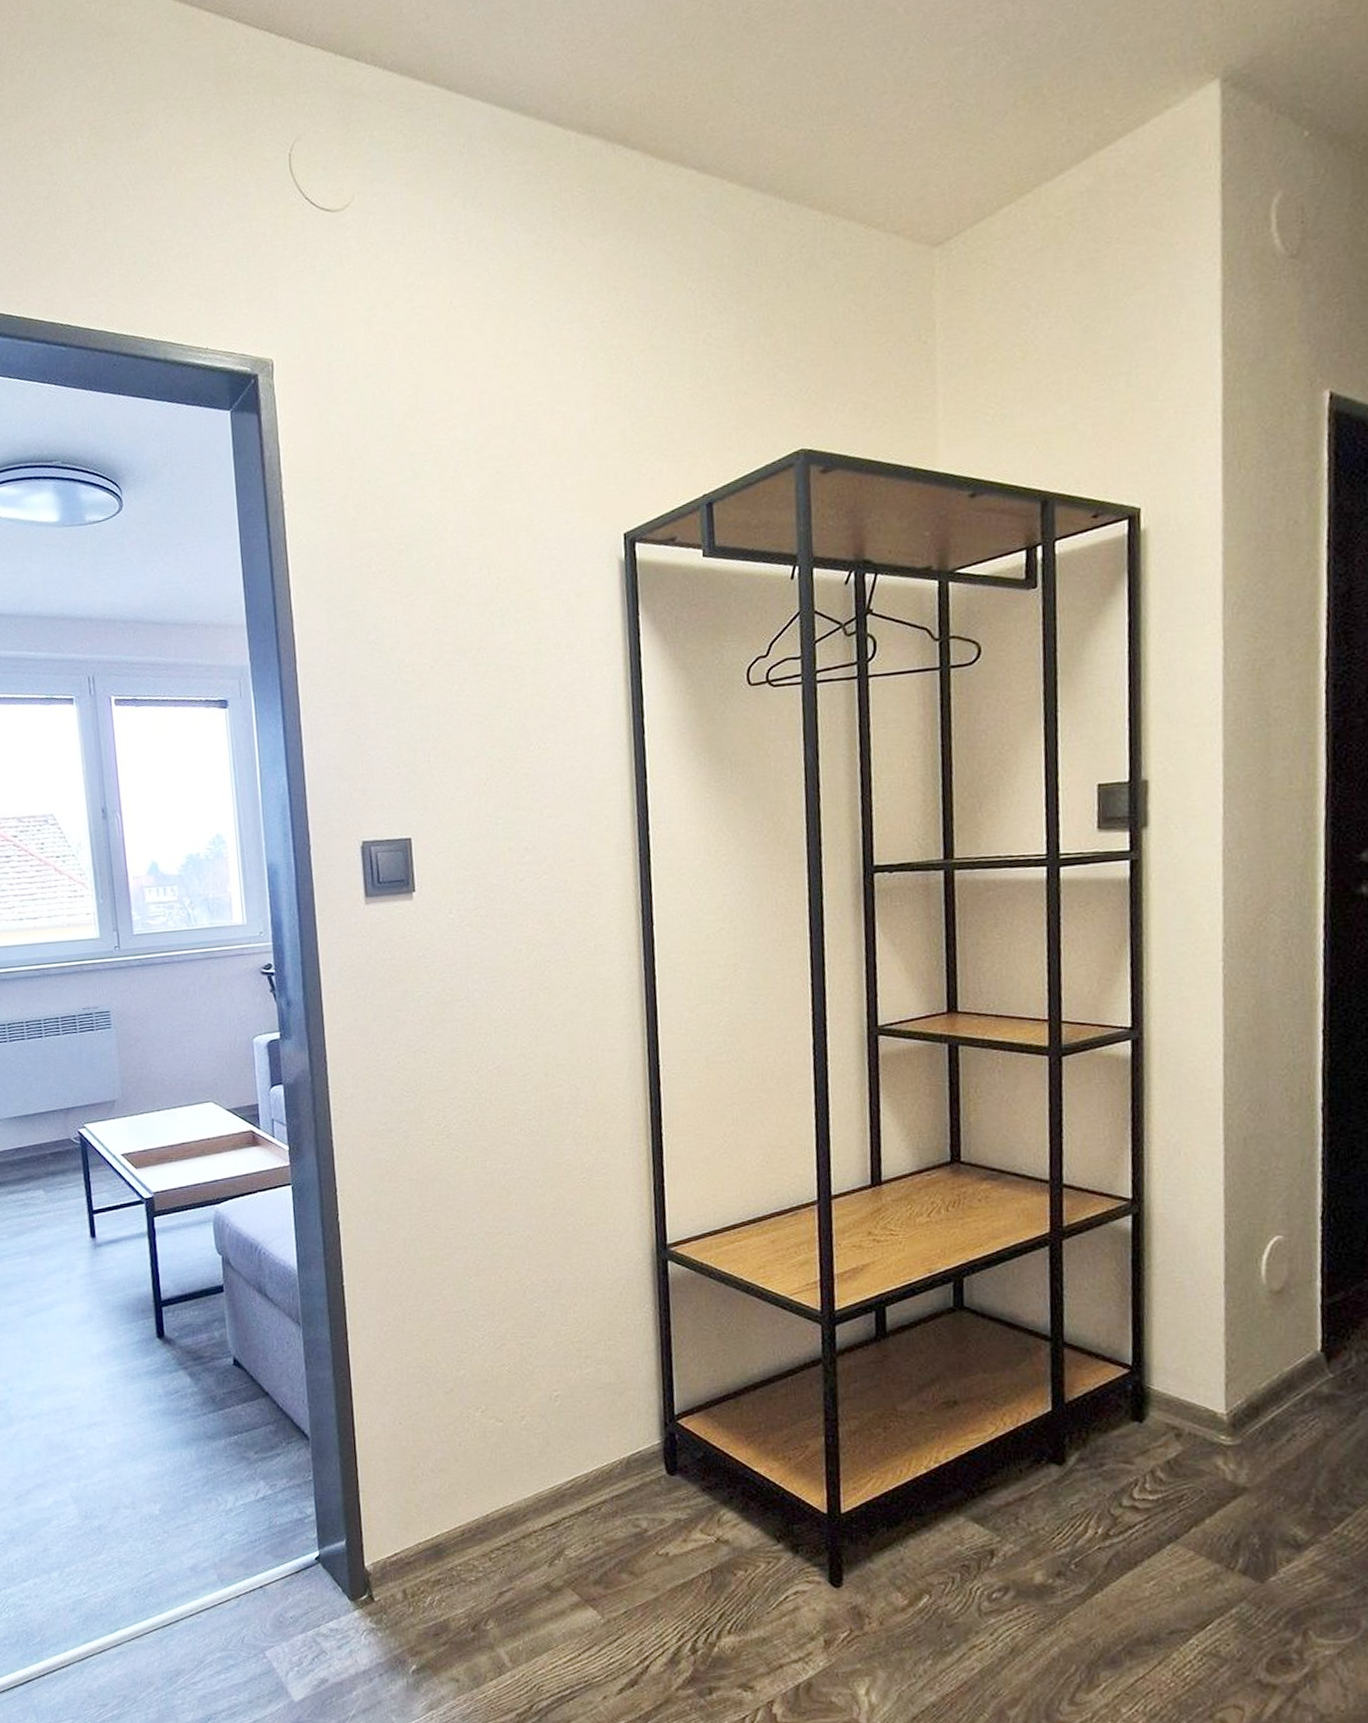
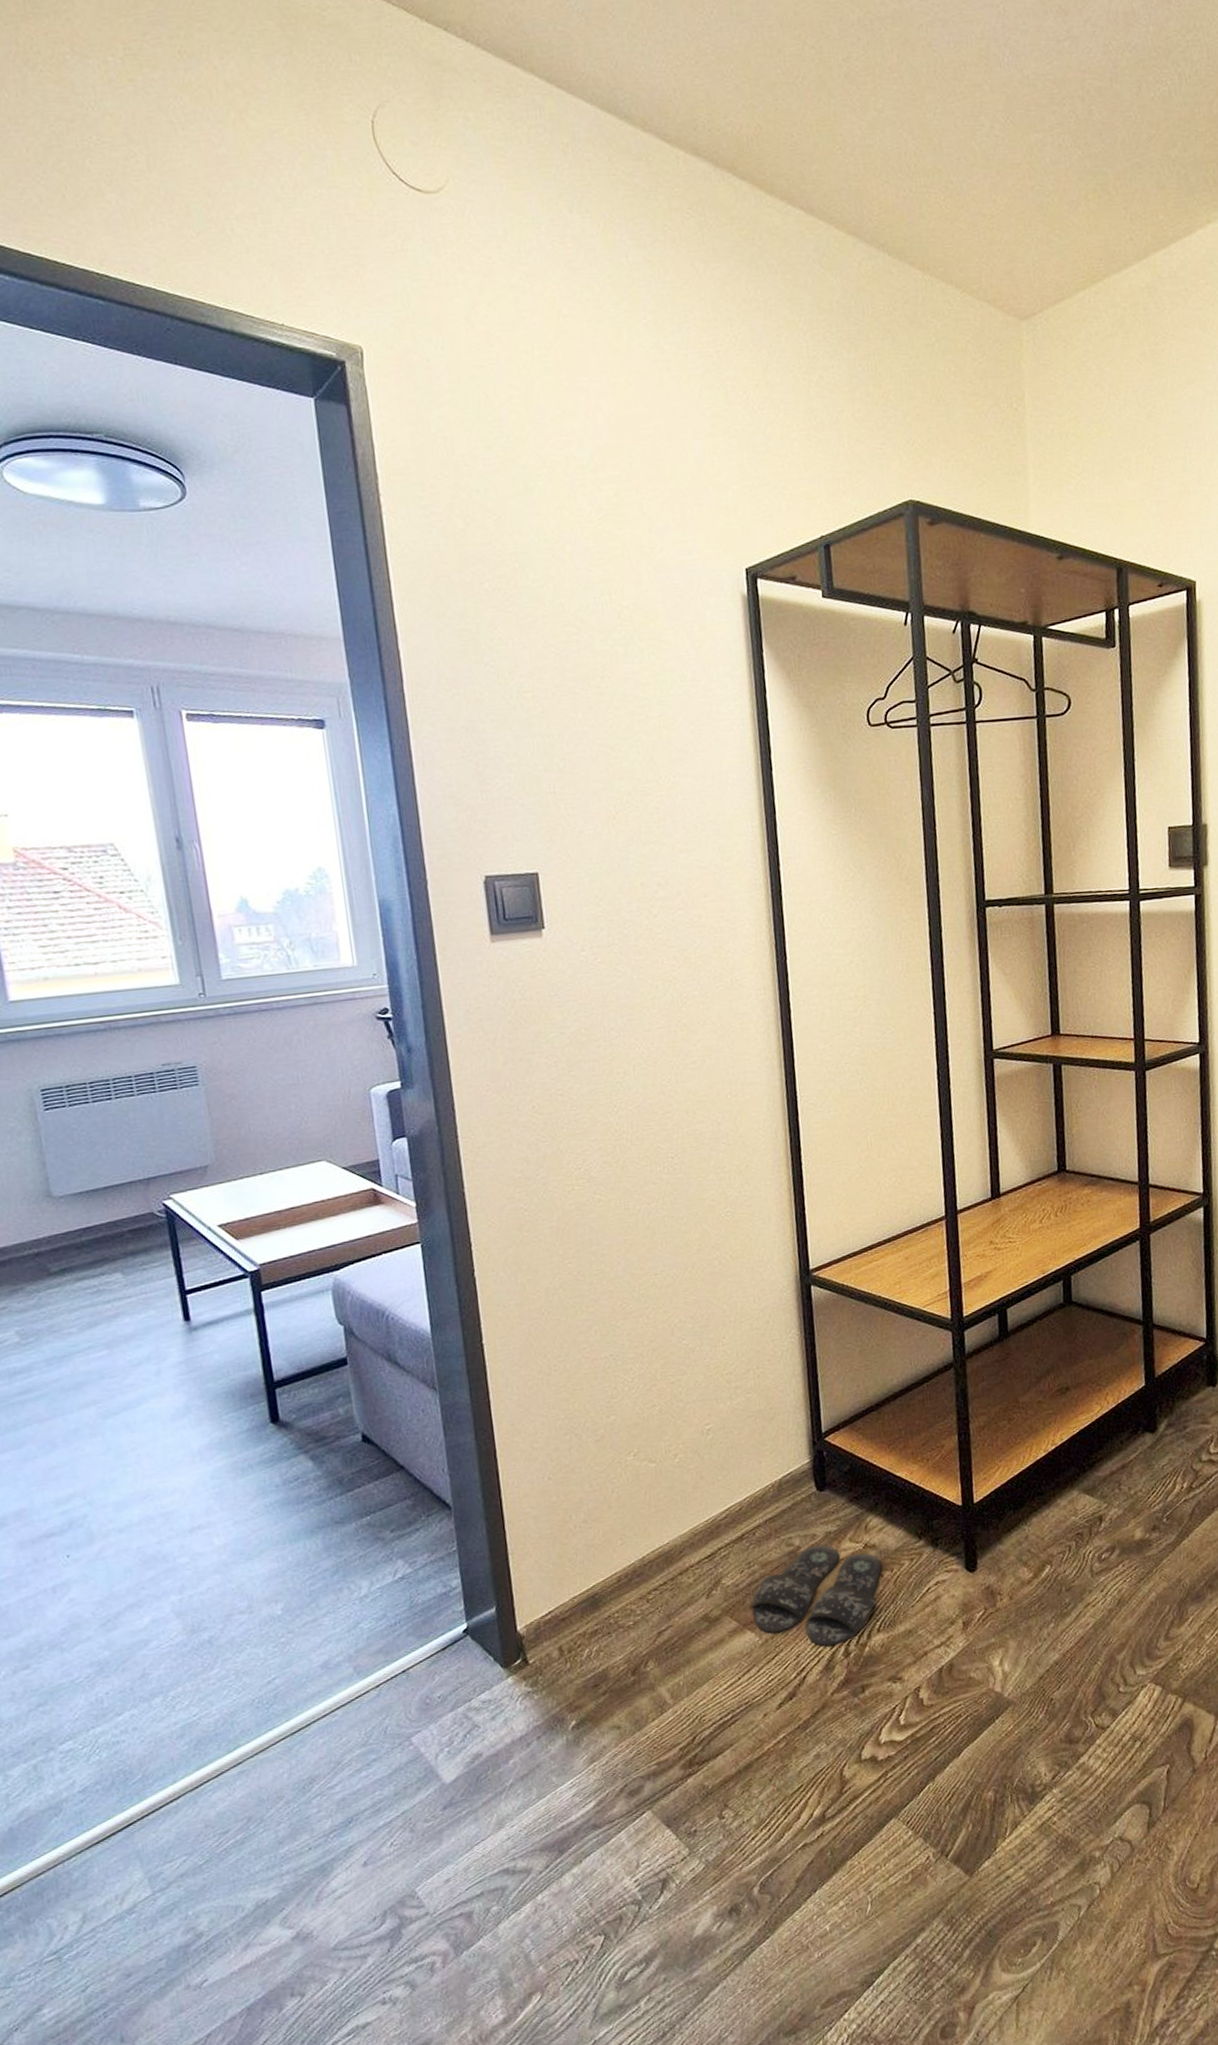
slippers: none [595,1531,735,1639] -> present [752,1544,882,1647]

